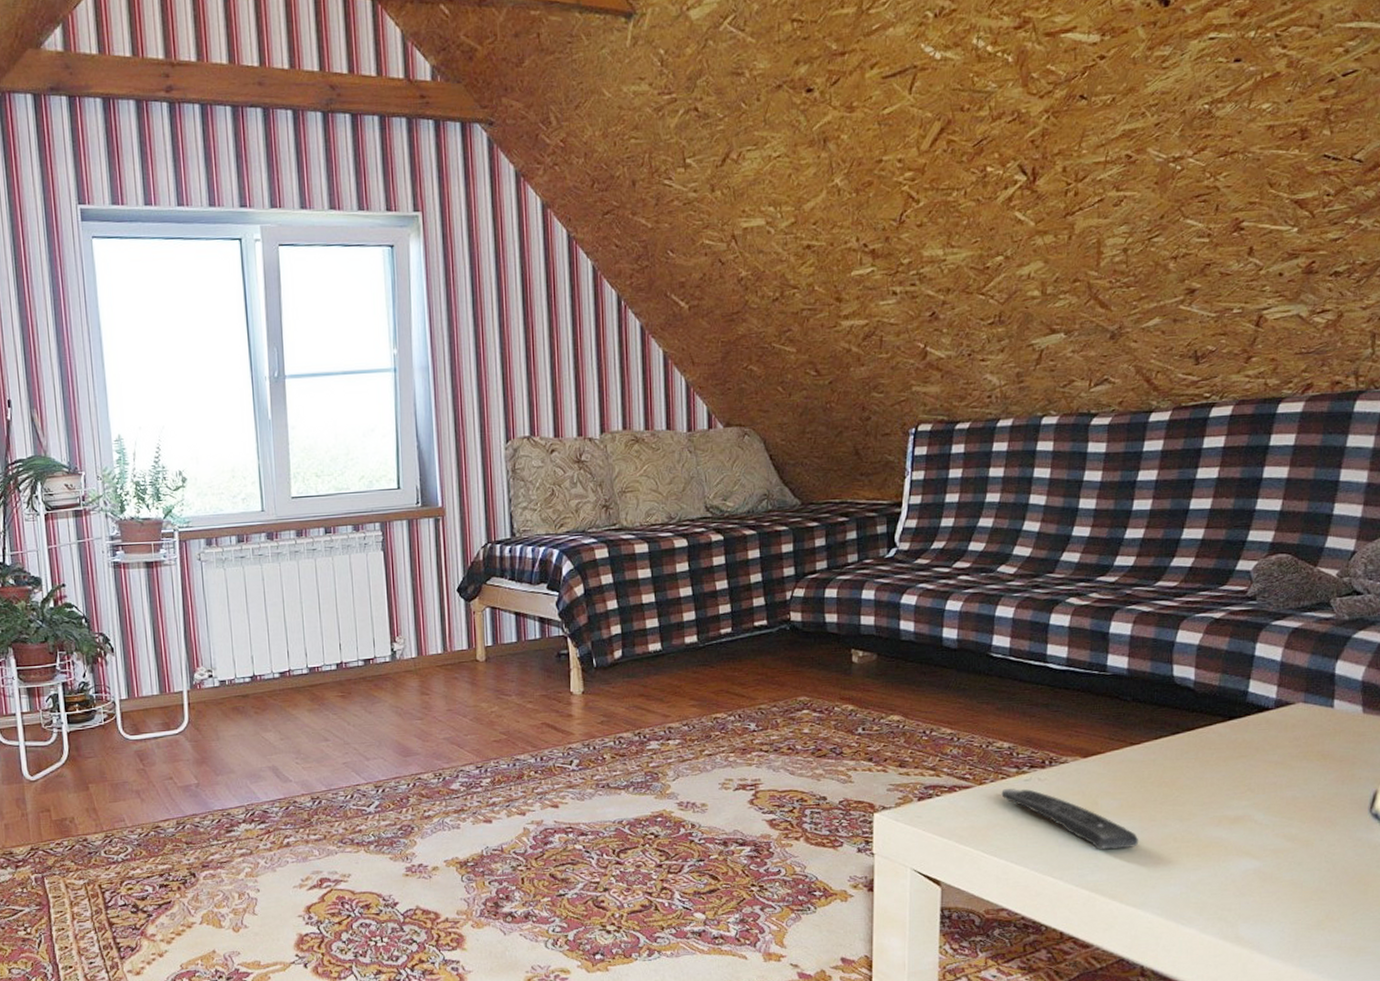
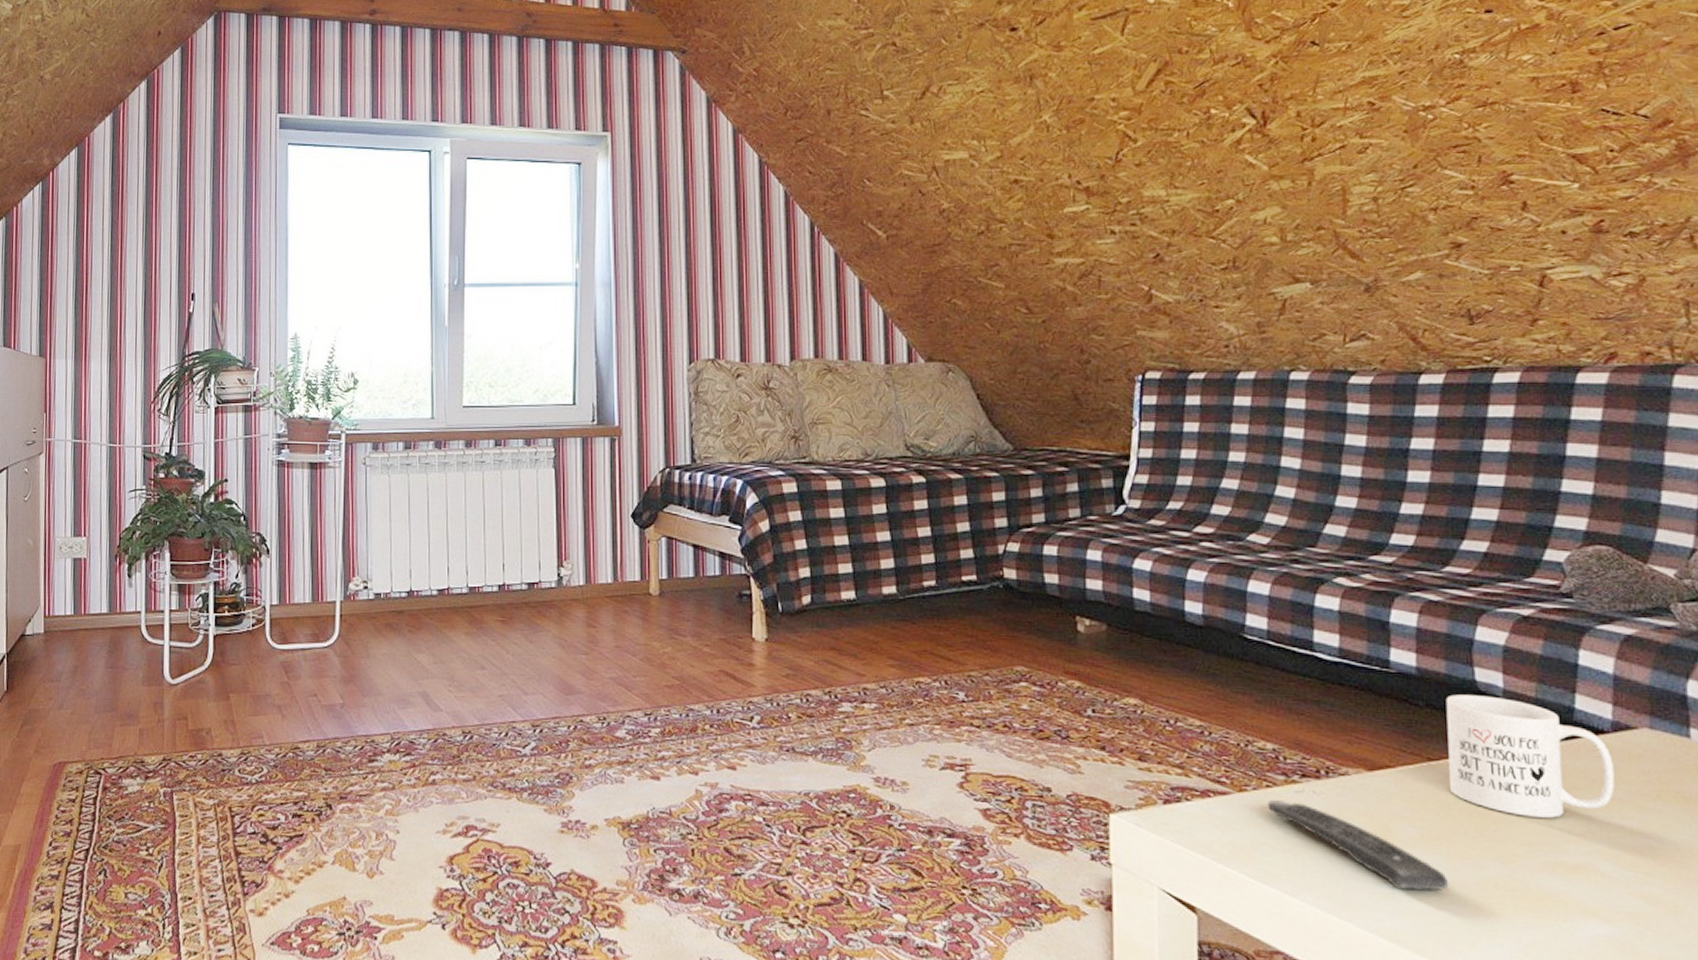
mug: none [1146,687,1273,783] -> present [1445,694,1615,818]

